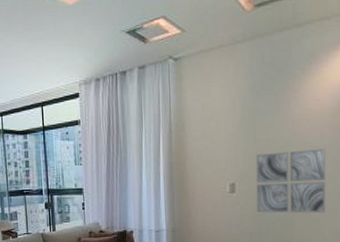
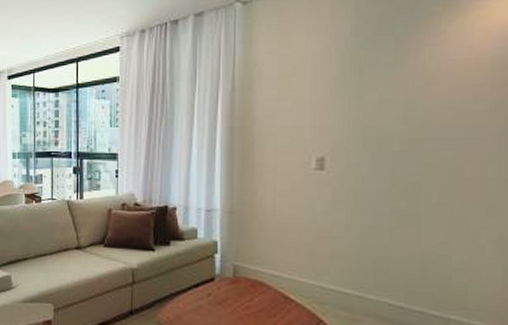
wall art: present [256,149,326,214] -> none [359,116,485,209]

